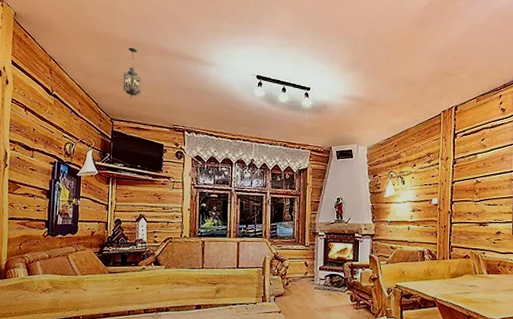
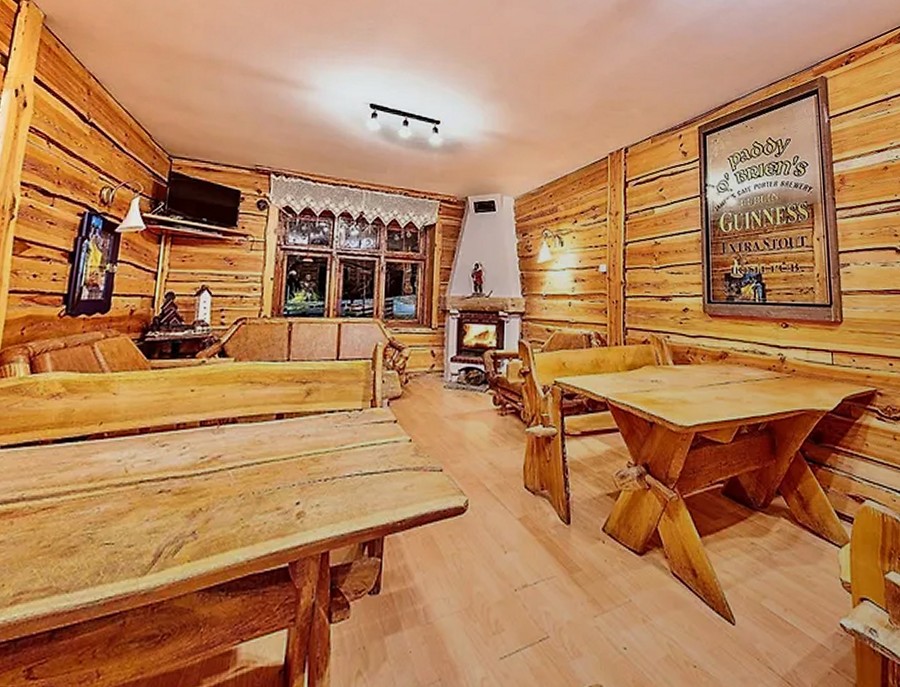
hanging lantern: present [122,47,142,98] -> none [187,64,214,129]

